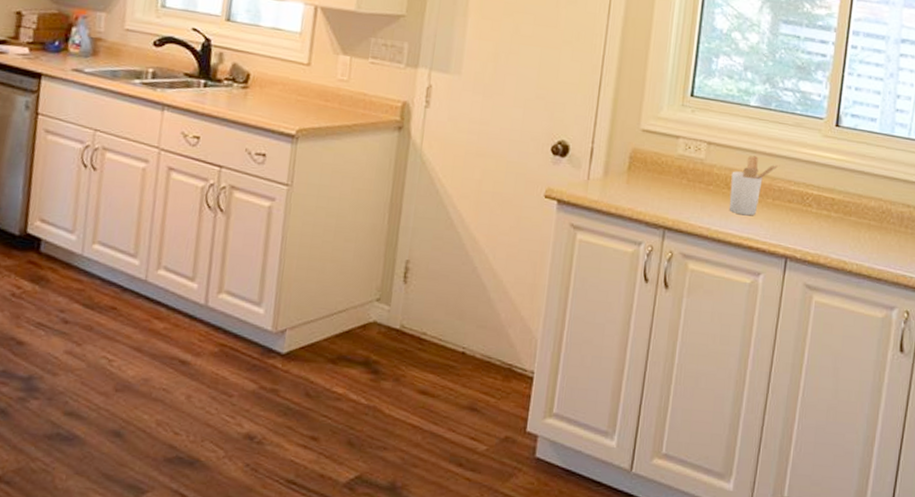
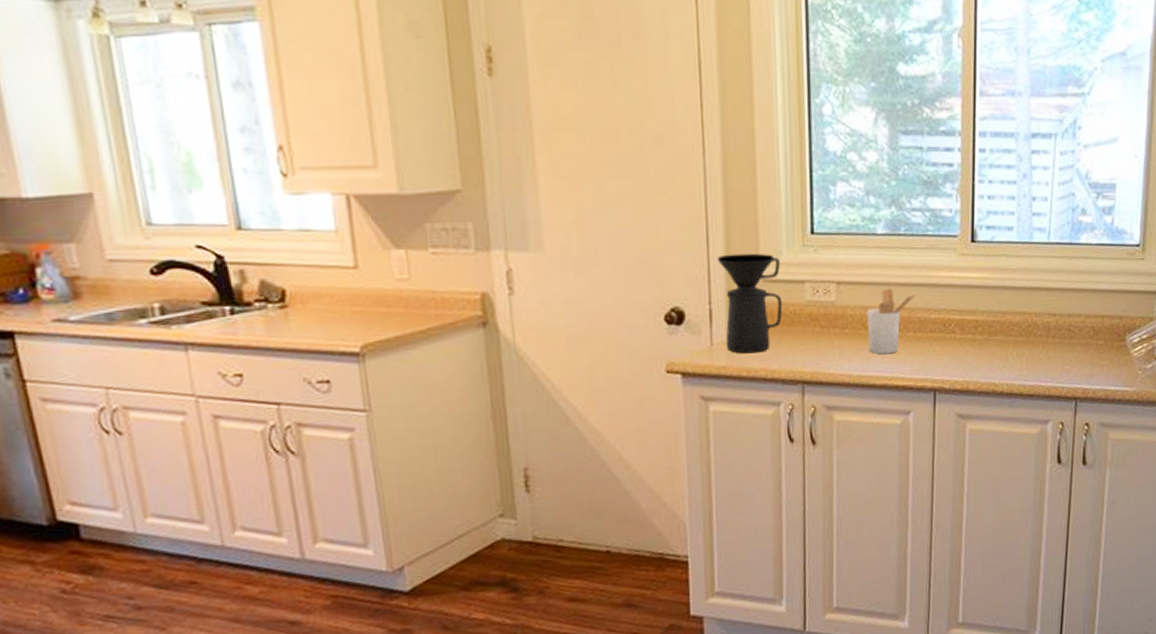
coffee maker: none [600,102,661,194] -> present [717,253,783,354]

